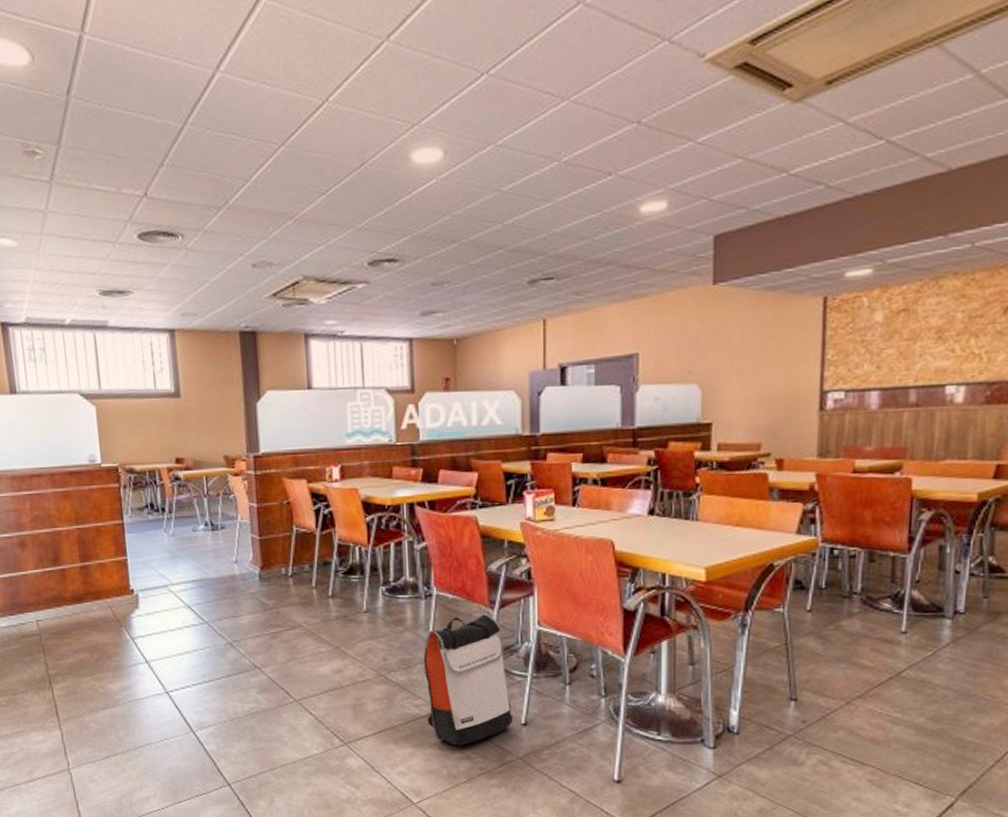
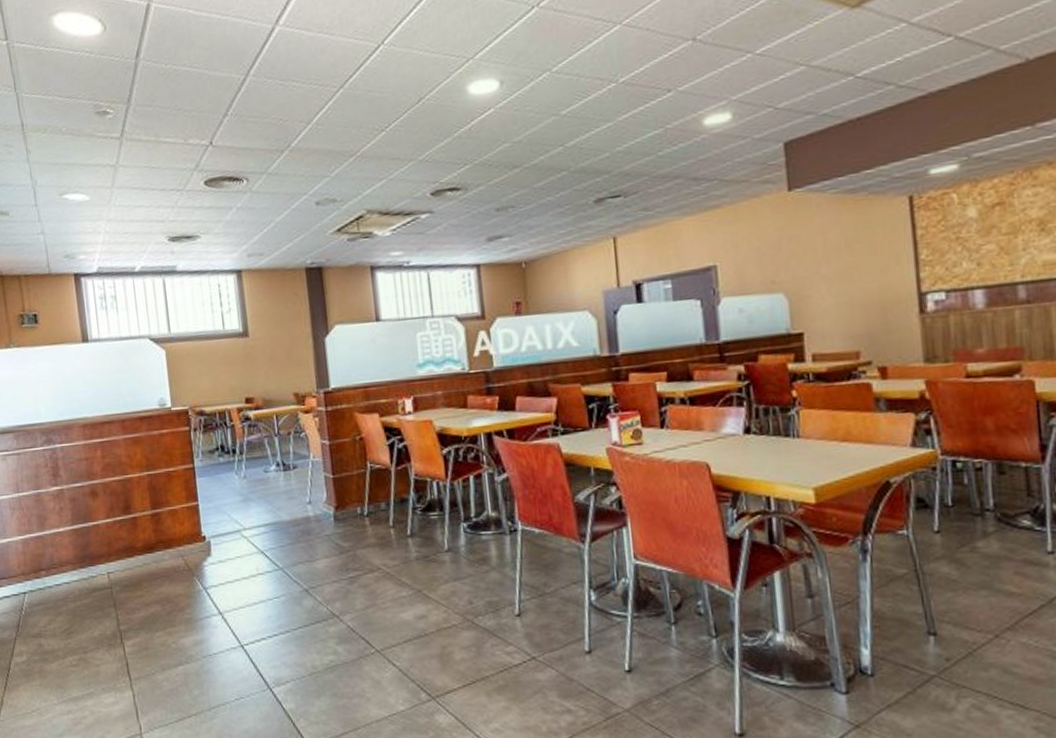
backpack: present [423,613,514,746] -> none [511,547,616,697]

